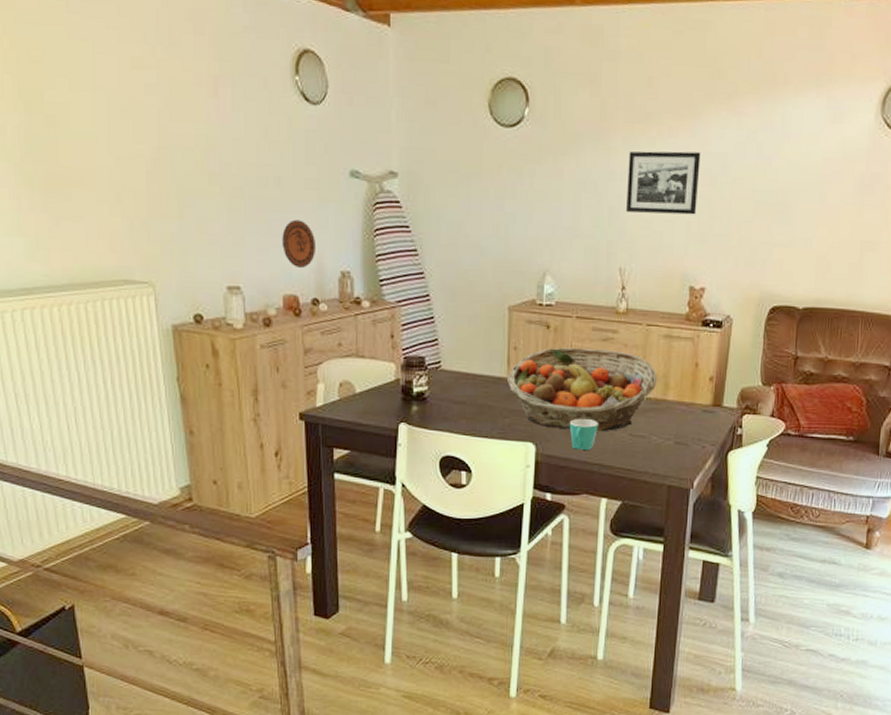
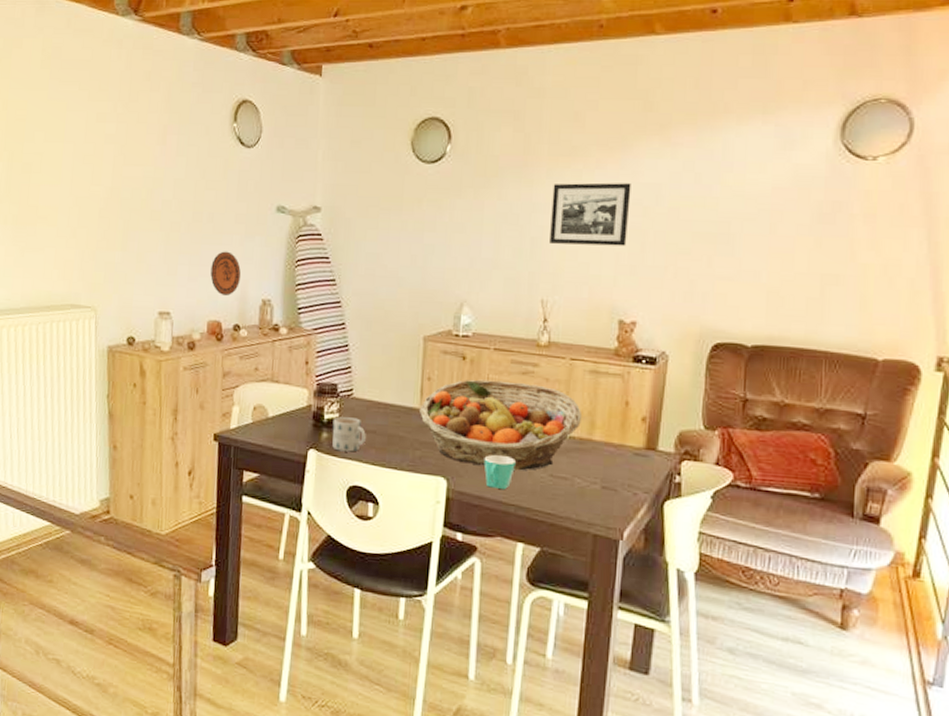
mug: none [422,389,456,424] -> present [332,417,366,452]

